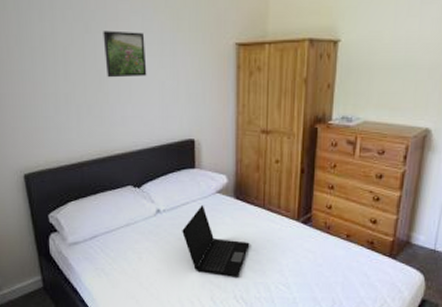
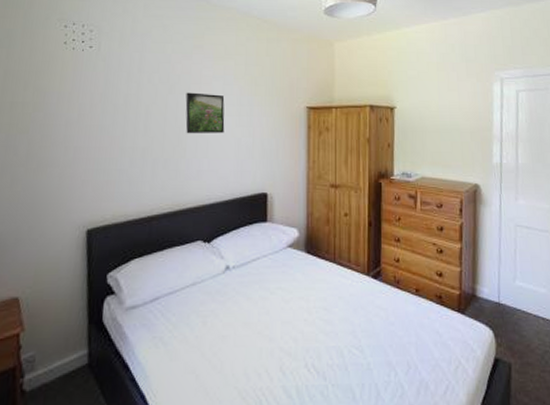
laptop: present [182,204,250,277] -> none [251,260,321,342]

